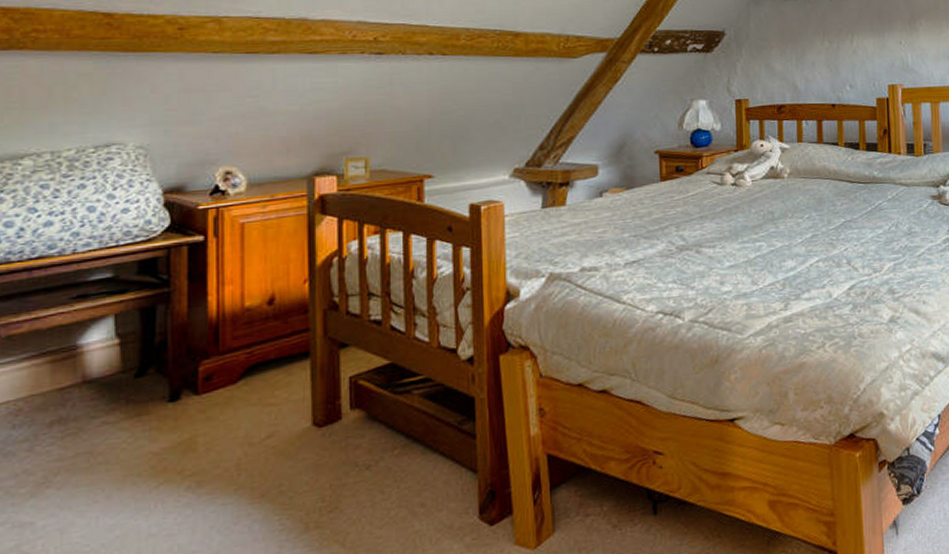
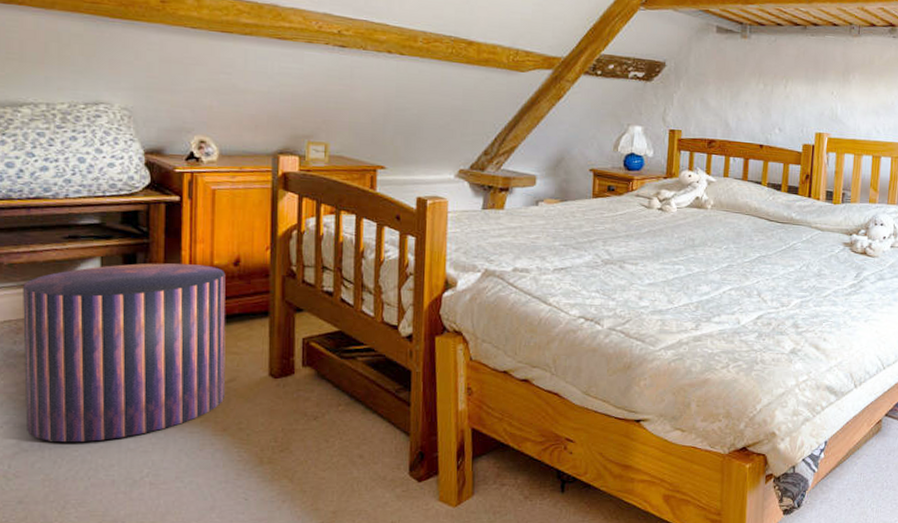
stool: none [23,308,263,539] -> present [23,263,226,443]

